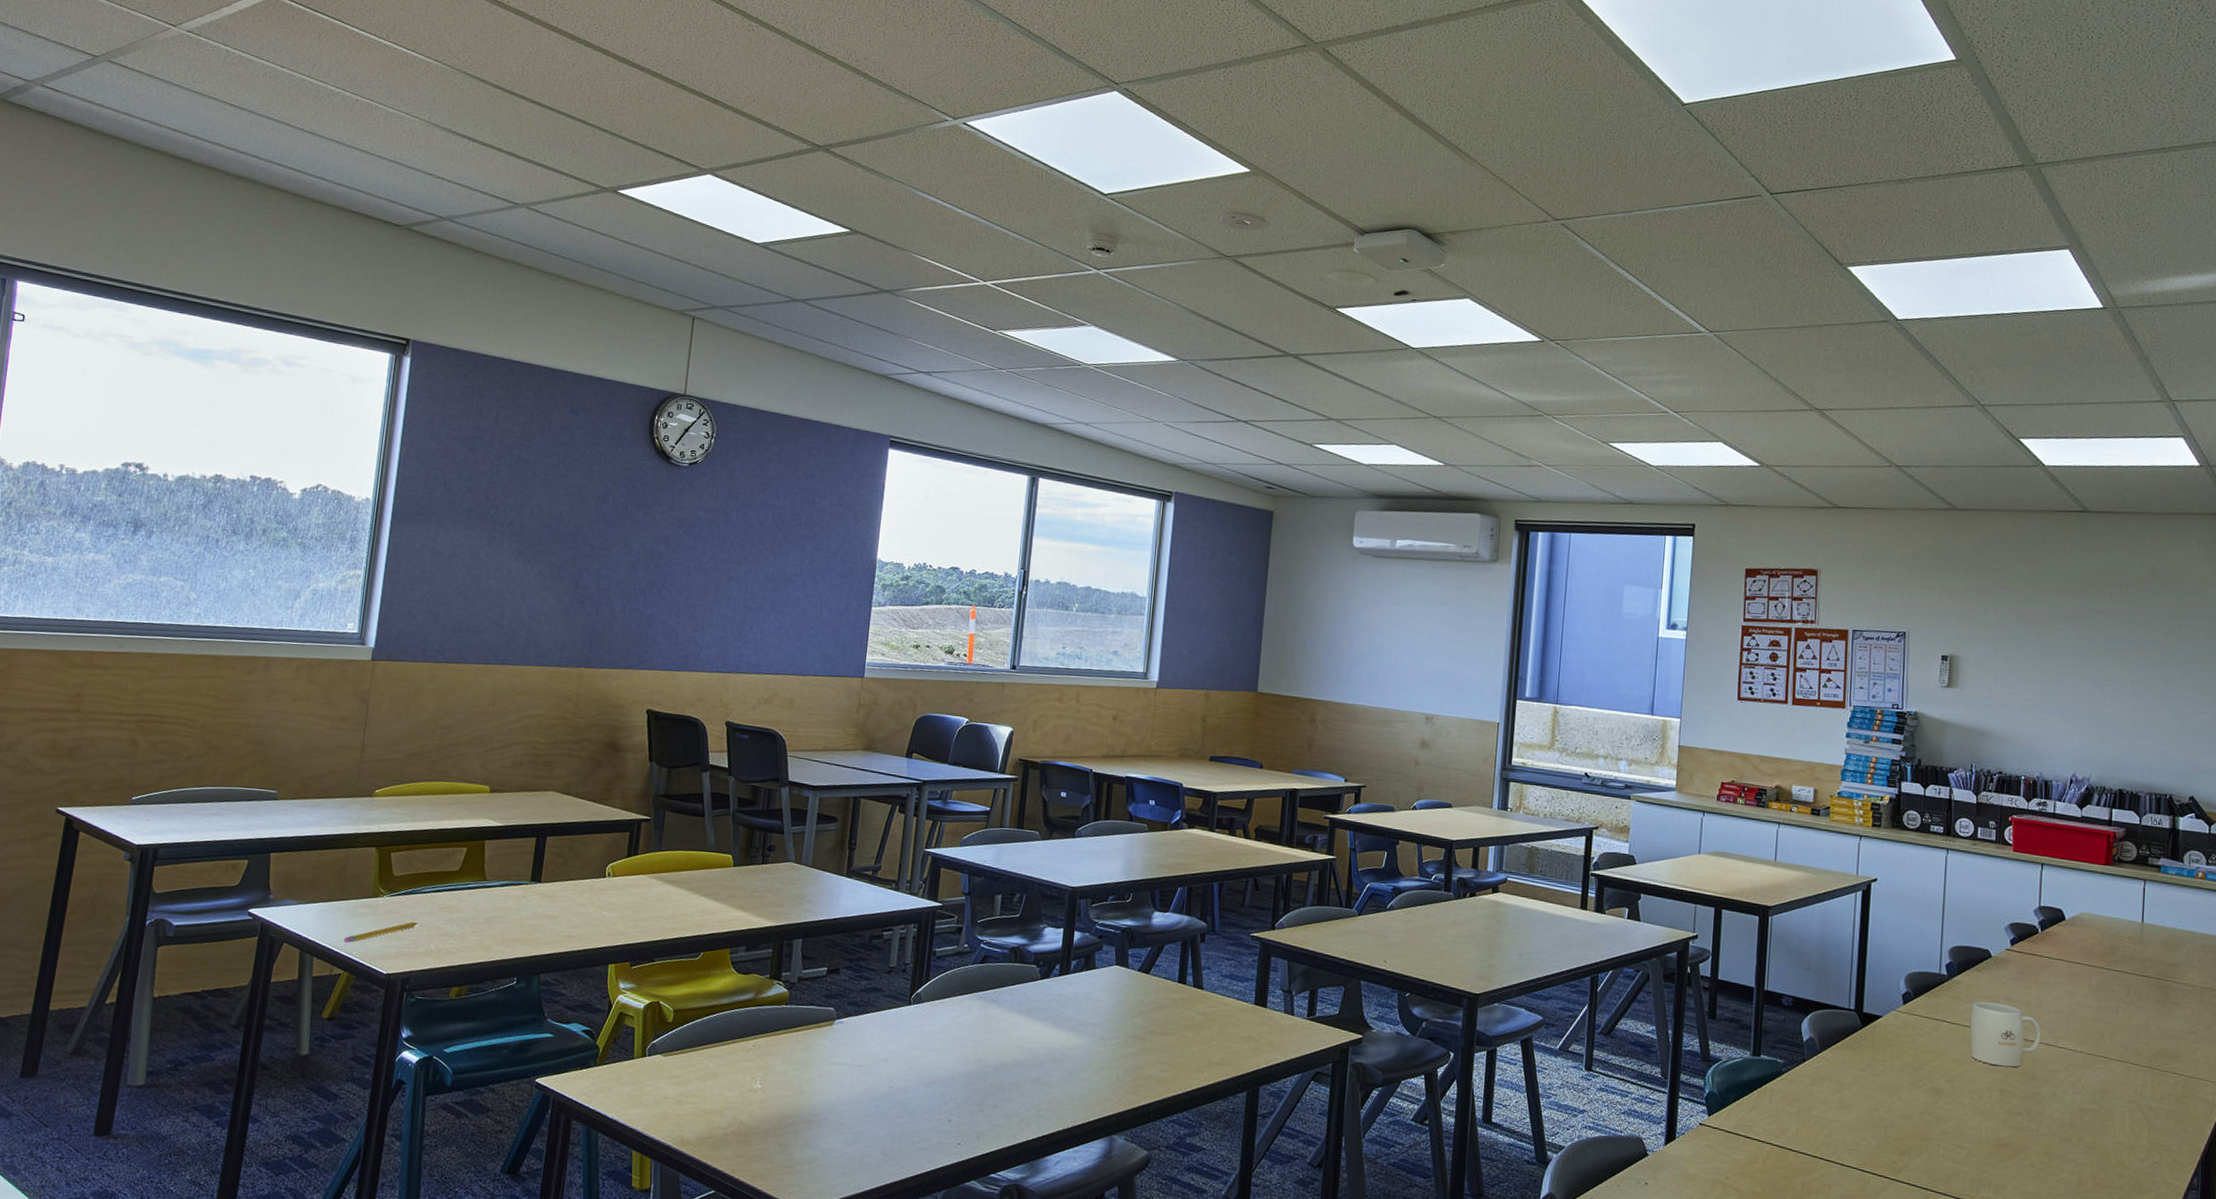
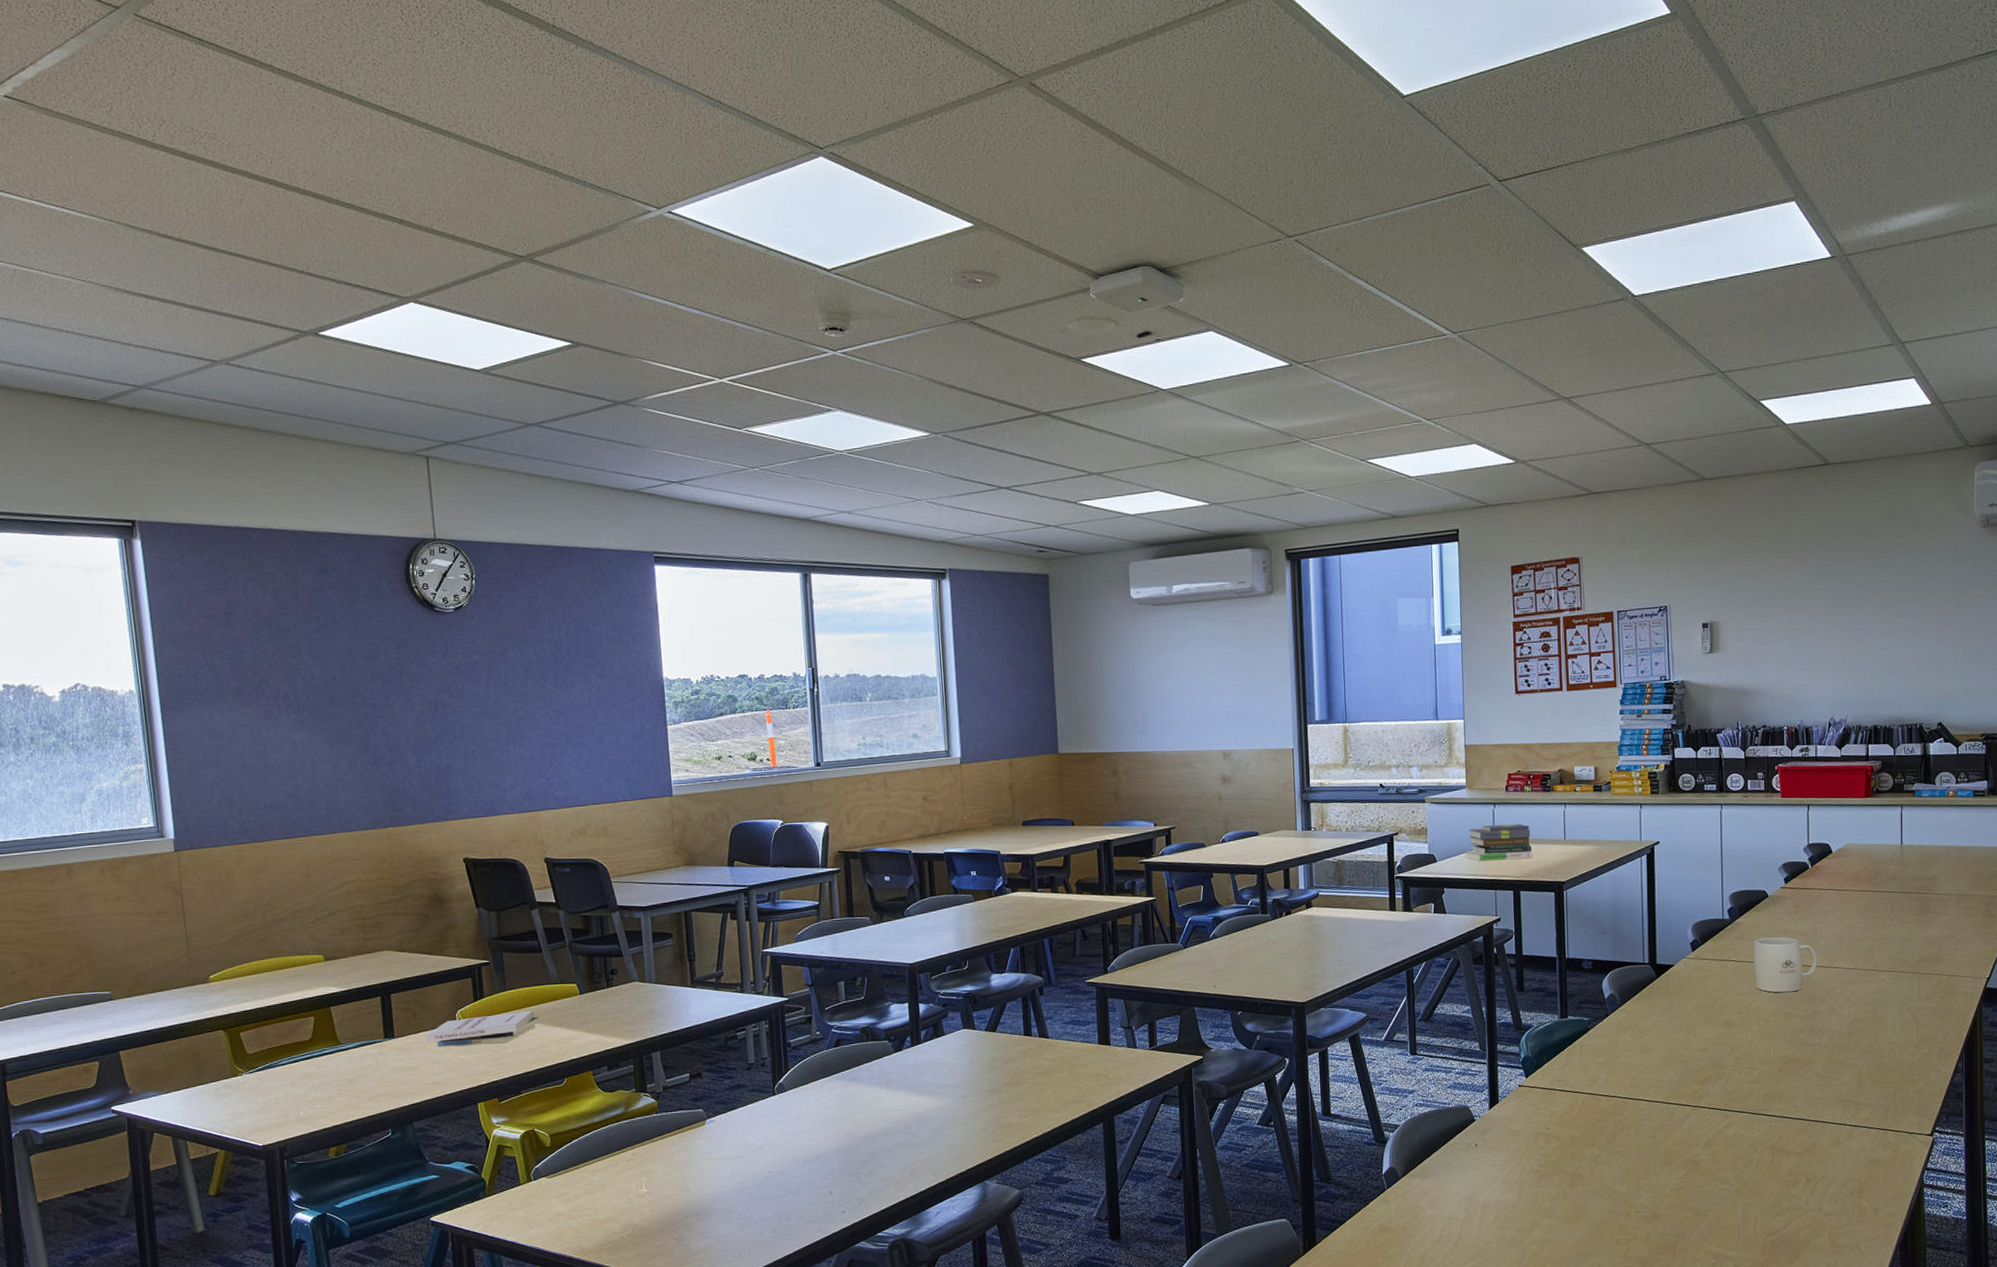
pencil: present [344,921,419,943] -> none [213,1093,283,1123]
books: none [572,872,687,905] -> present [426,1010,539,1048]
books: none [1667,833,1740,876] -> present [1465,824,1532,862]

